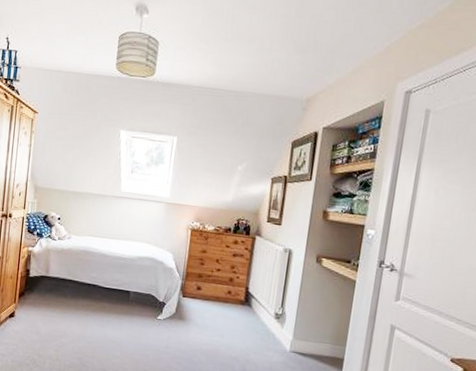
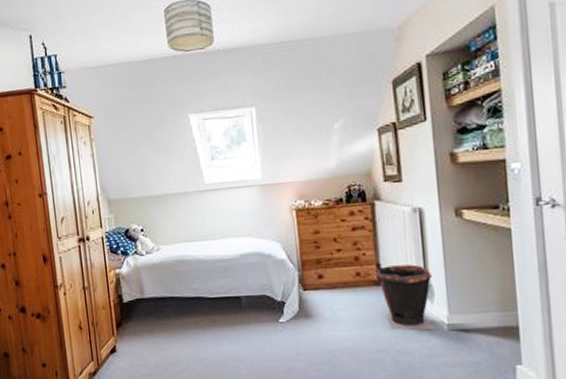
waste bin: none [244,290,288,350] -> present [376,264,436,331]

